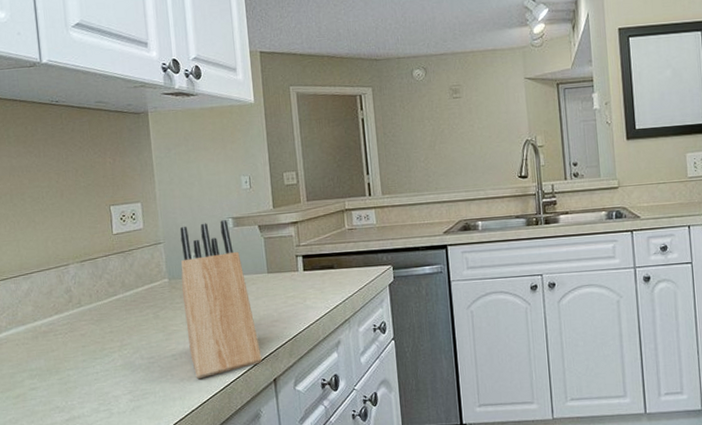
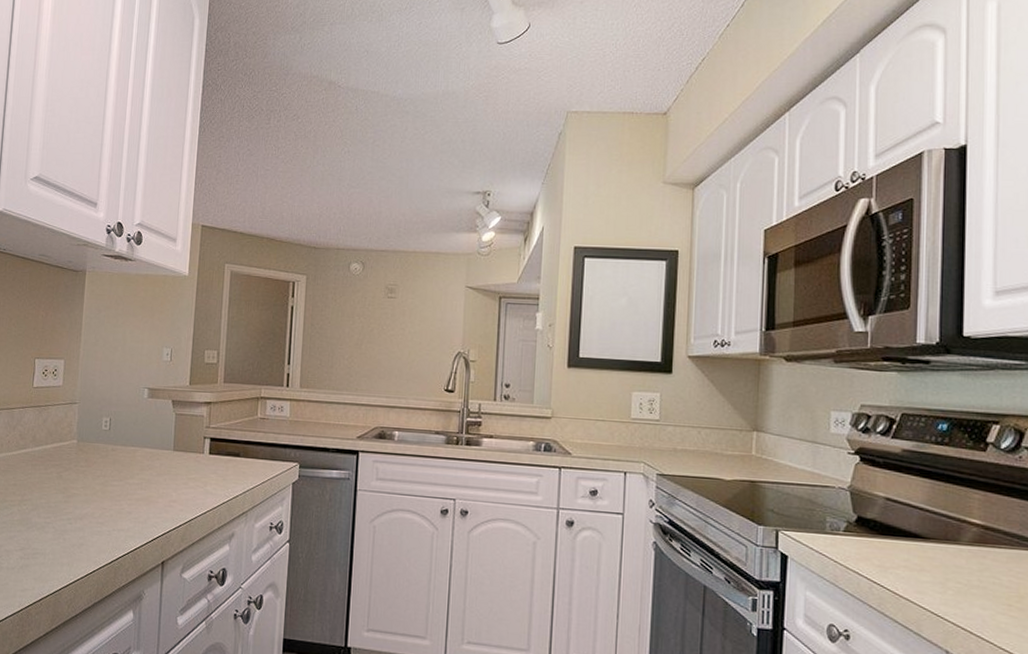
knife block: present [179,220,262,380] -> none [85,389,154,549]

